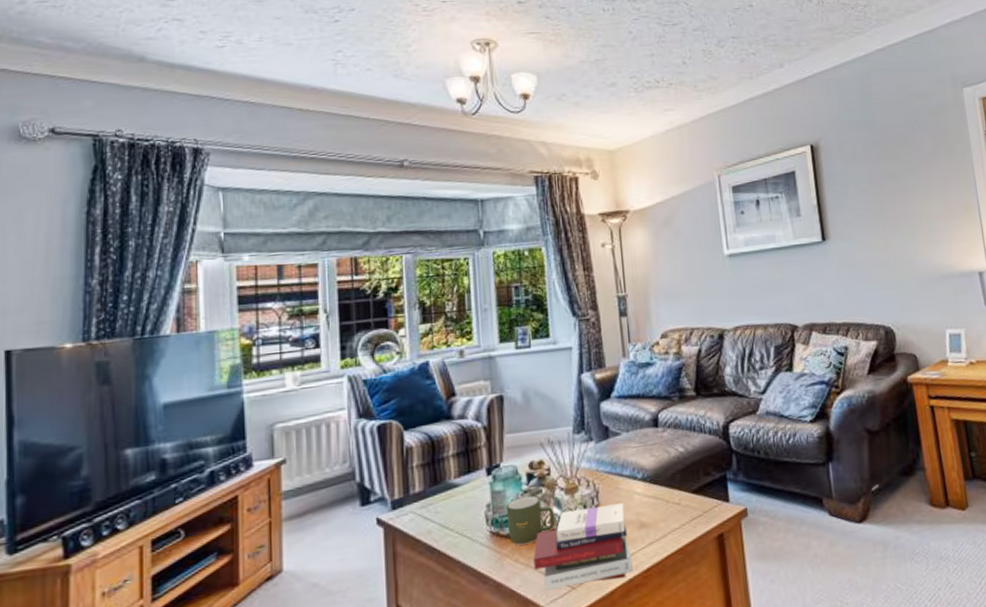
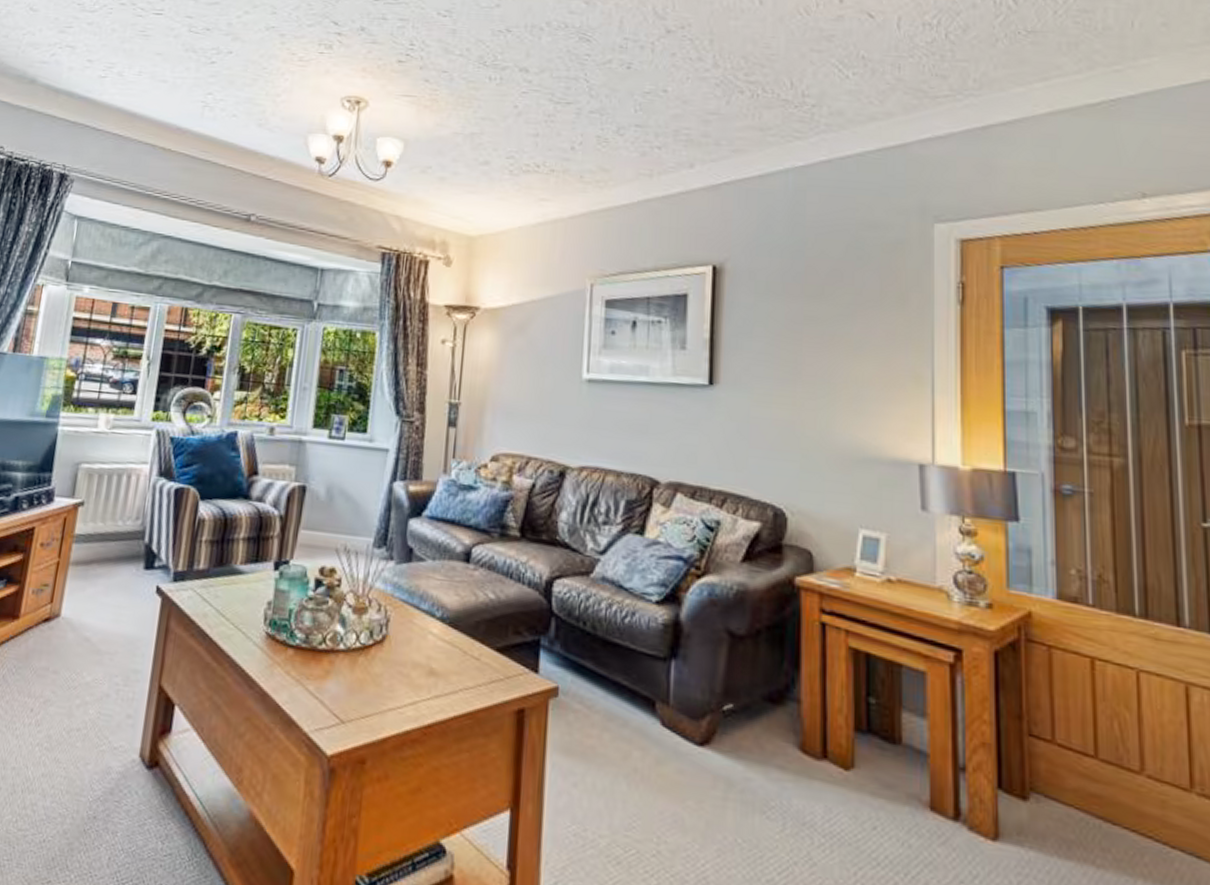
mug: present [506,495,555,546] -> none [285,603,337,658]
books: present [533,503,633,591] -> none [304,632,415,727]

